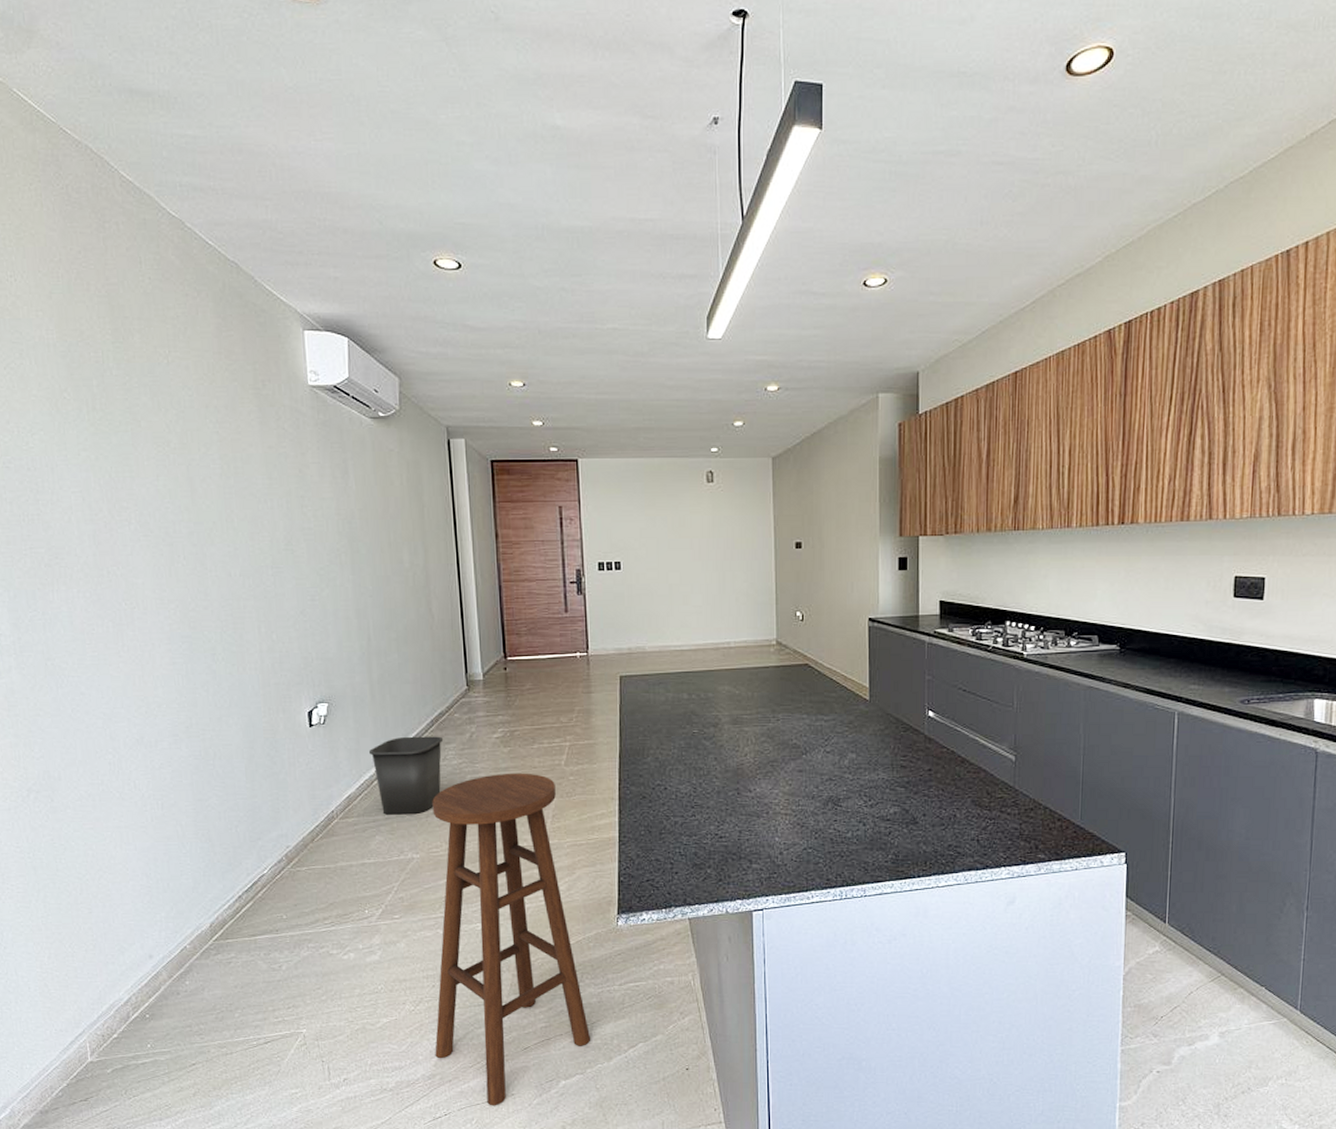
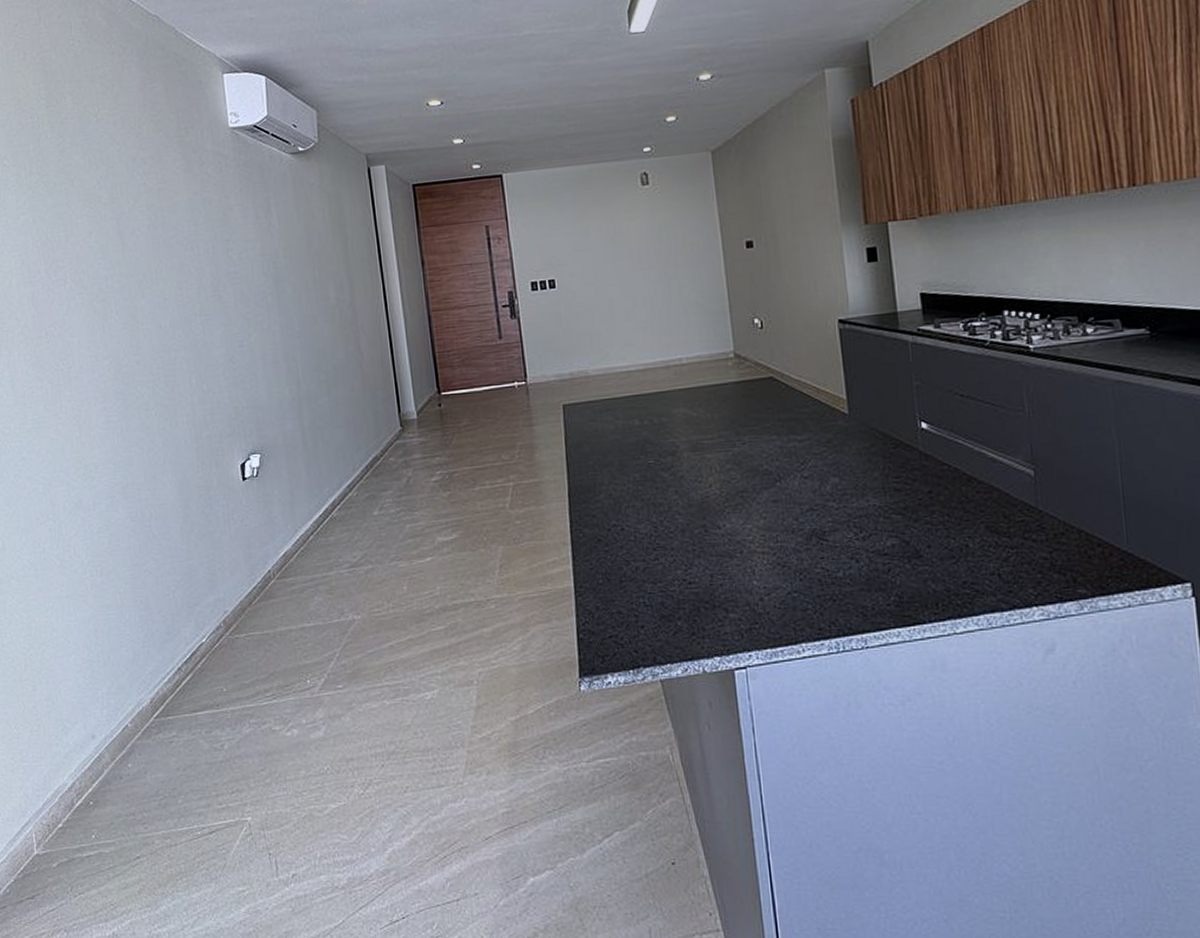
waste bin: present [369,736,444,815] -> none [304,483,380,573]
bar stool: present [432,773,590,1106] -> none [371,519,559,908]

